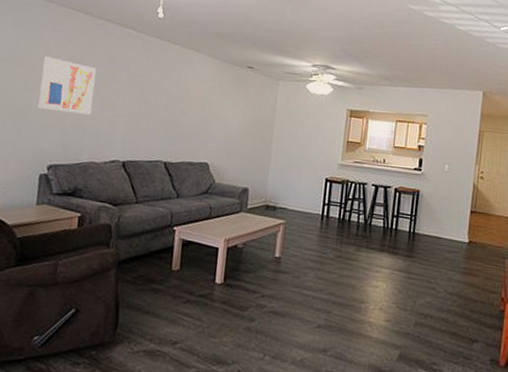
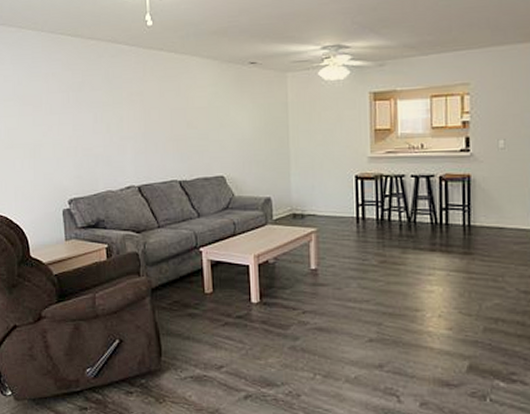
wall art: present [38,56,97,115] -> none [46,88,99,144]

